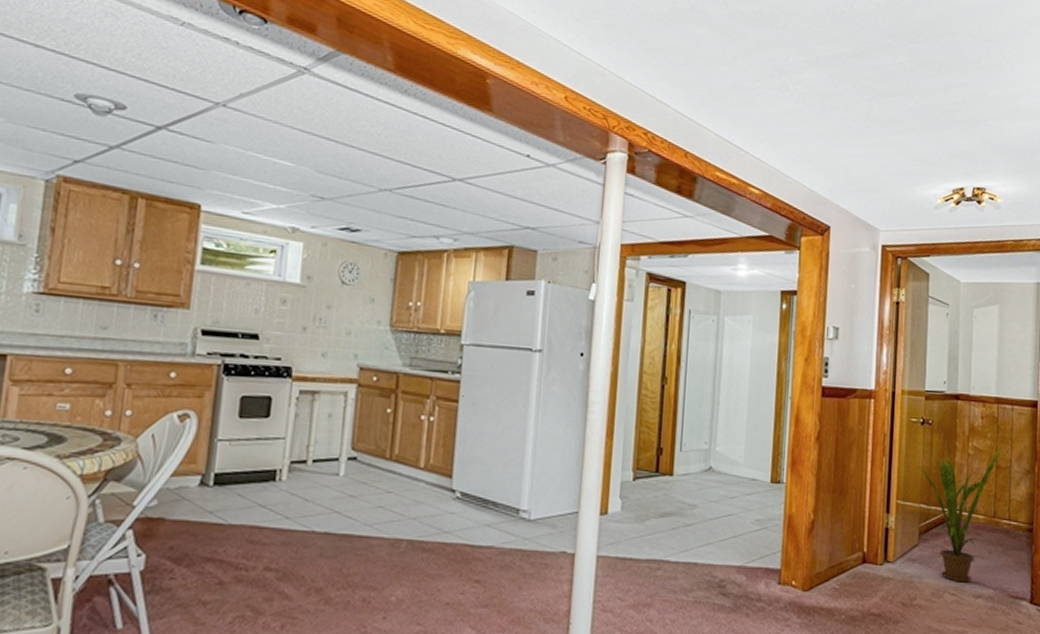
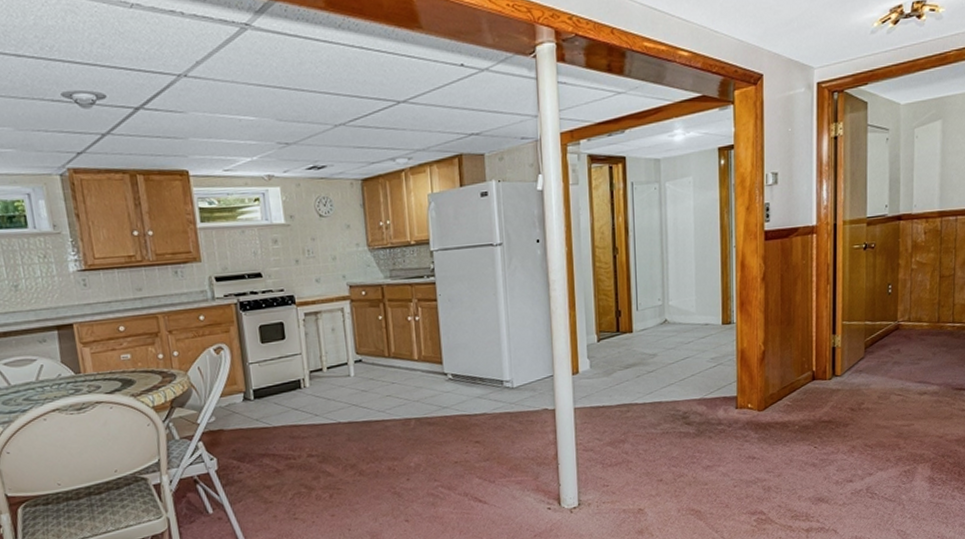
house plant: present [912,438,1002,583] -> none [855,258,946,384]

